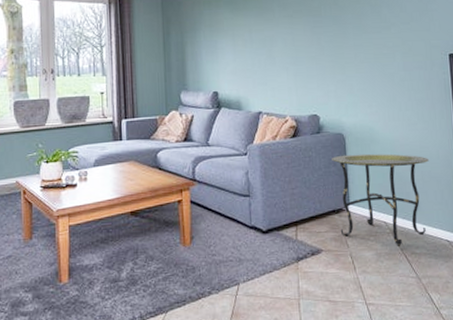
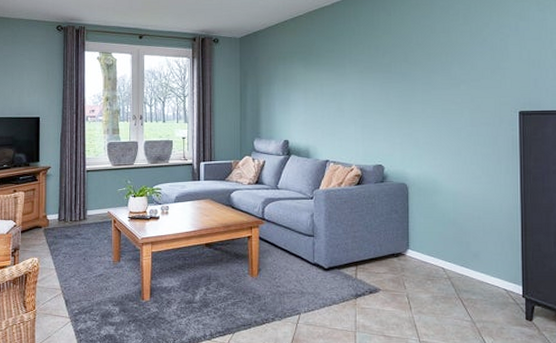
side table: present [332,153,429,248] -> none [394,203,491,292]

